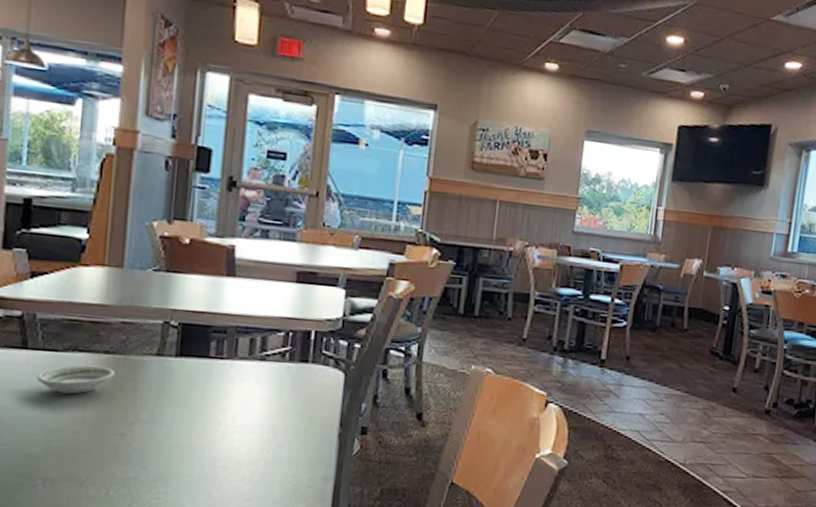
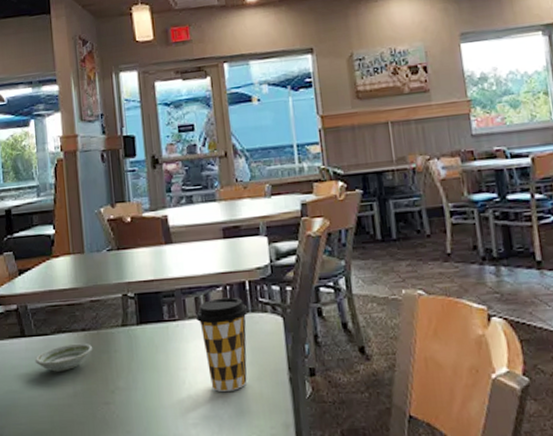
coffee cup: none [248,343,309,439] -> present [196,297,248,392]

